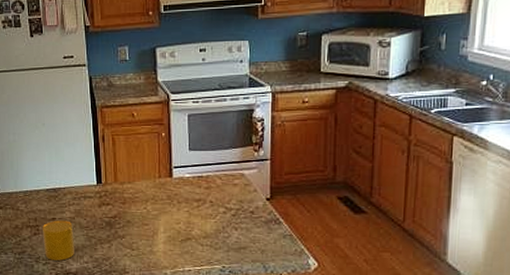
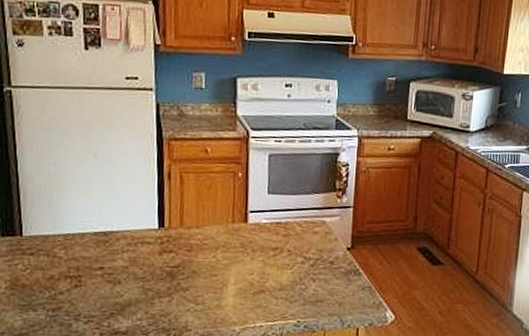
cup: present [42,220,74,261] -> none [85,270,126,318]

